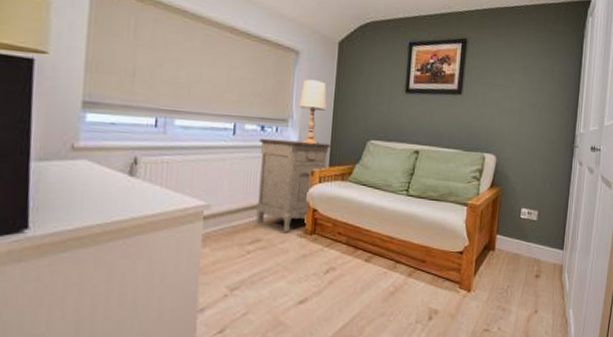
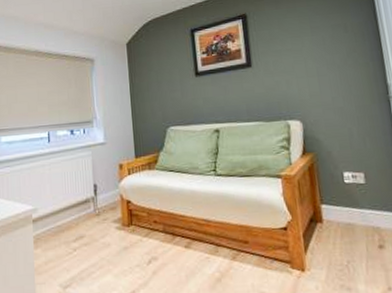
nightstand: present [256,138,331,232] -> none [70,136,134,226]
table lamp: present [299,79,327,144] -> none [100,81,125,140]

